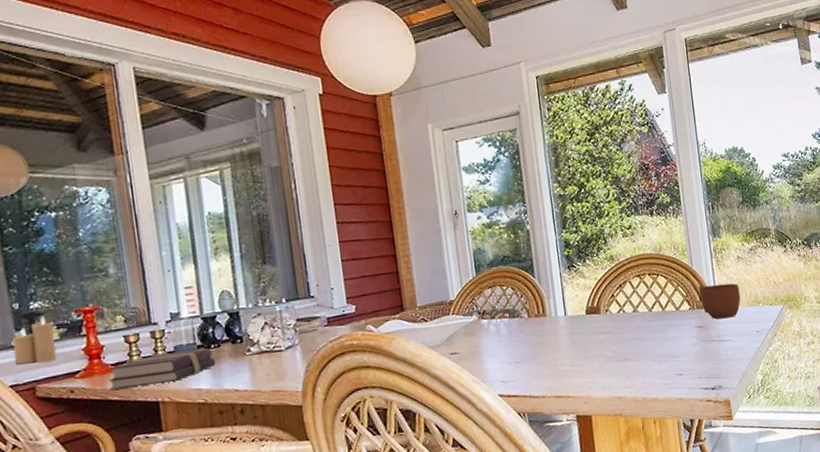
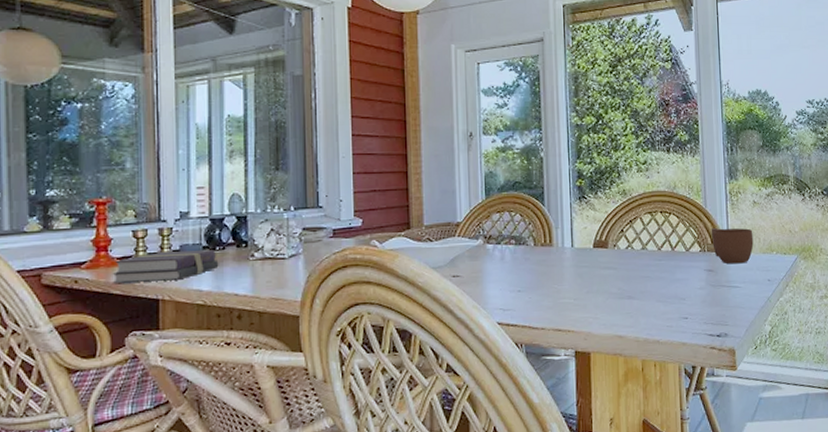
candle: present [12,317,57,366] -> none [26,206,66,252]

